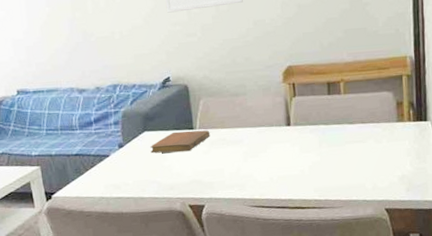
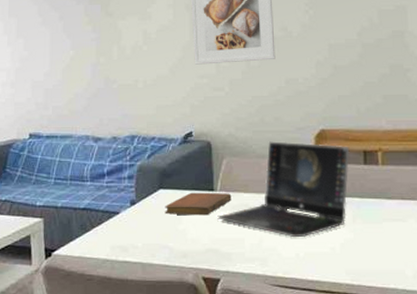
laptop computer: none [198,79,315,164] -> present [217,141,350,237]

